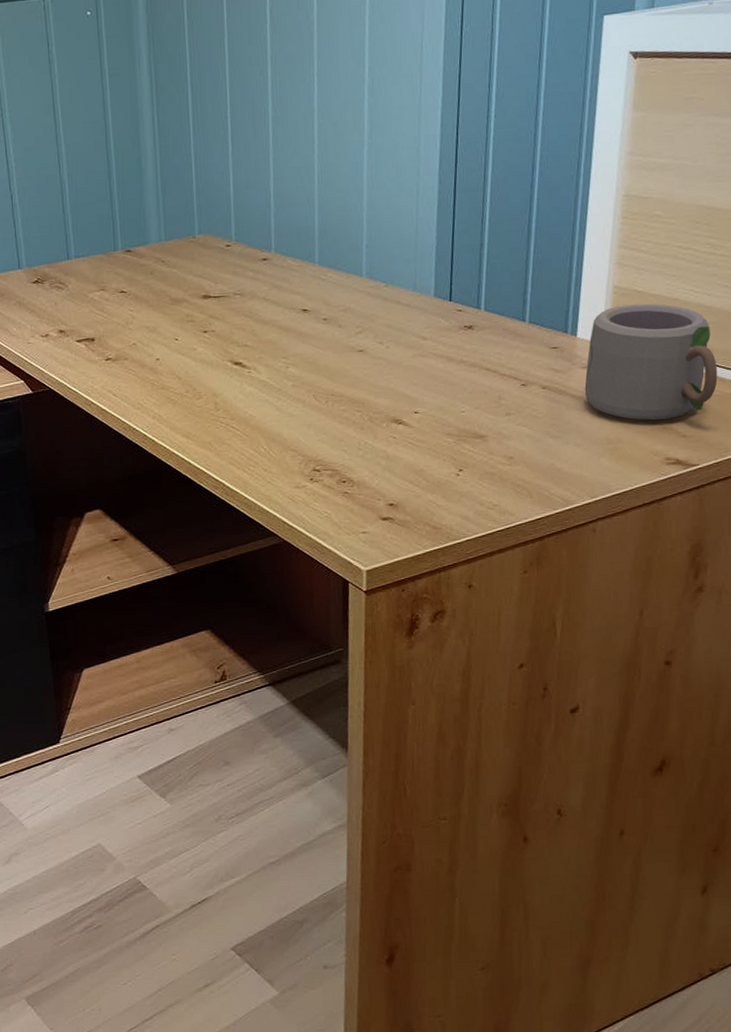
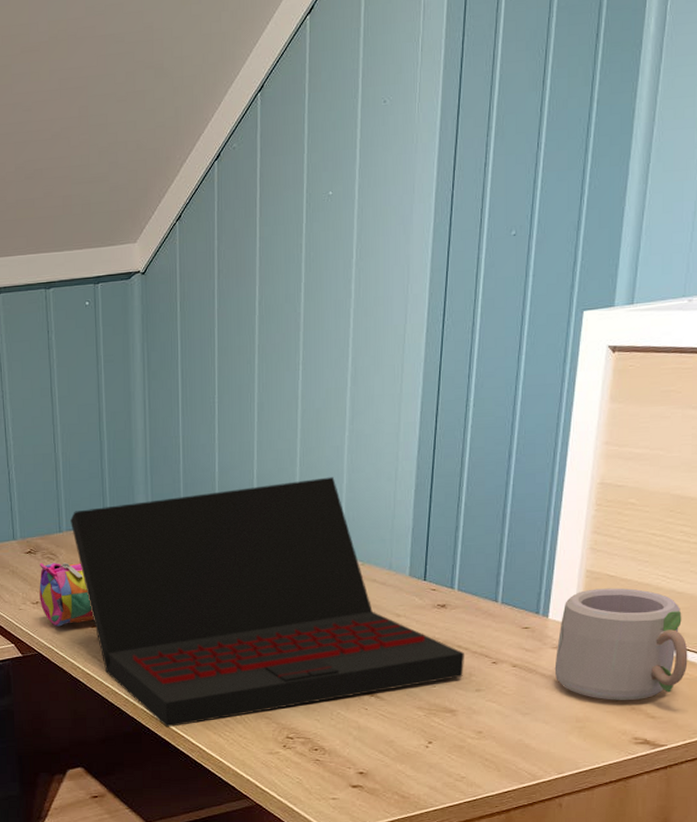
pencil case: none [48,291,108,361] -> present [39,562,94,627]
laptop: none [79,194,494,464] -> present [70,477,465,728]

